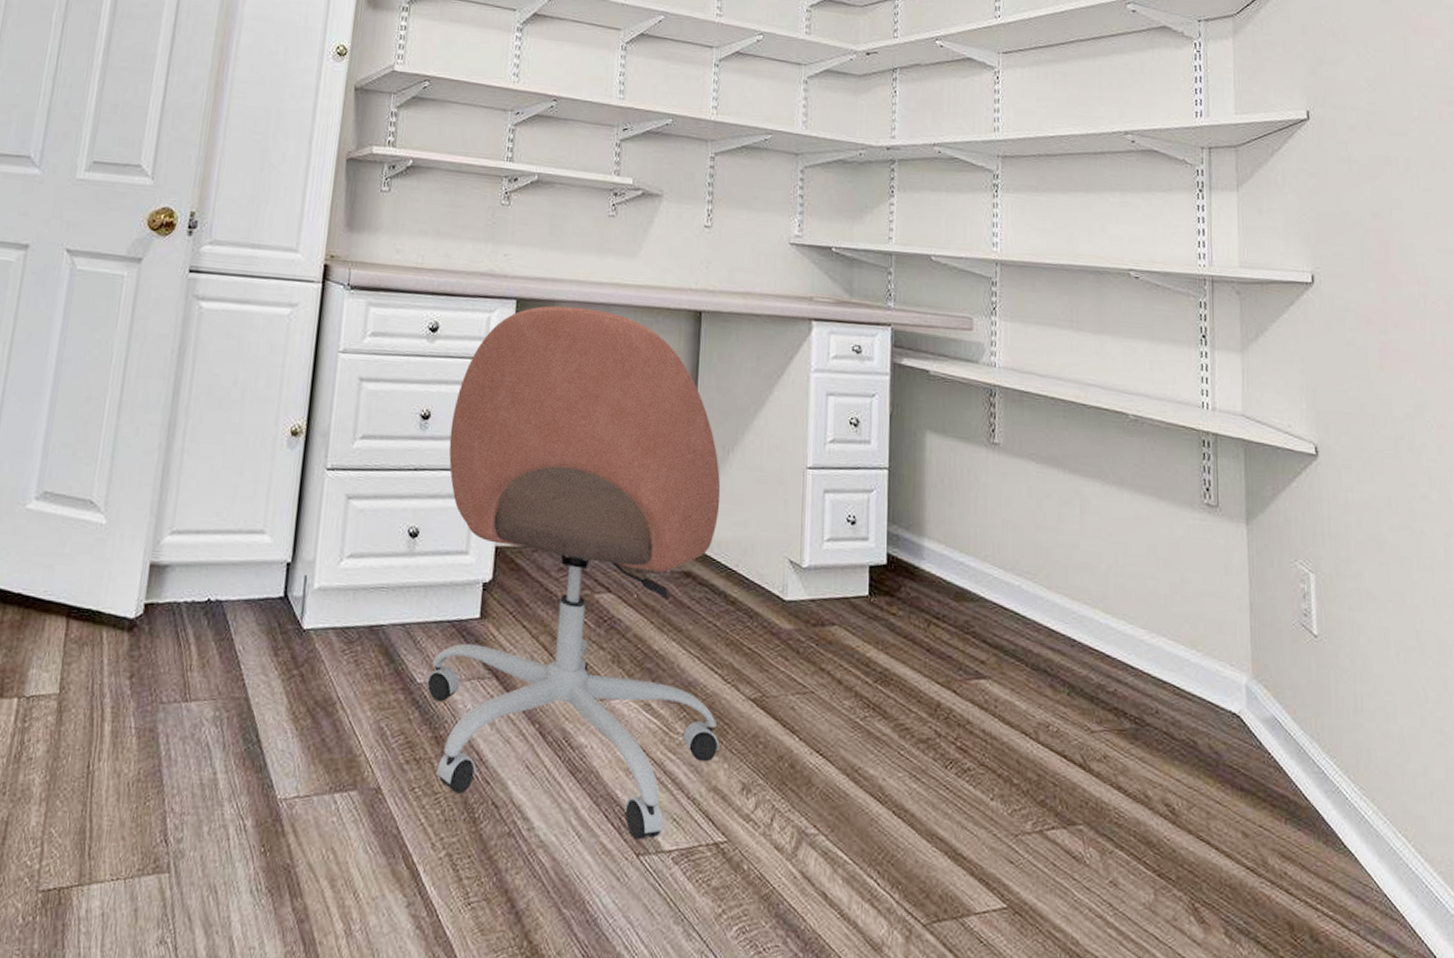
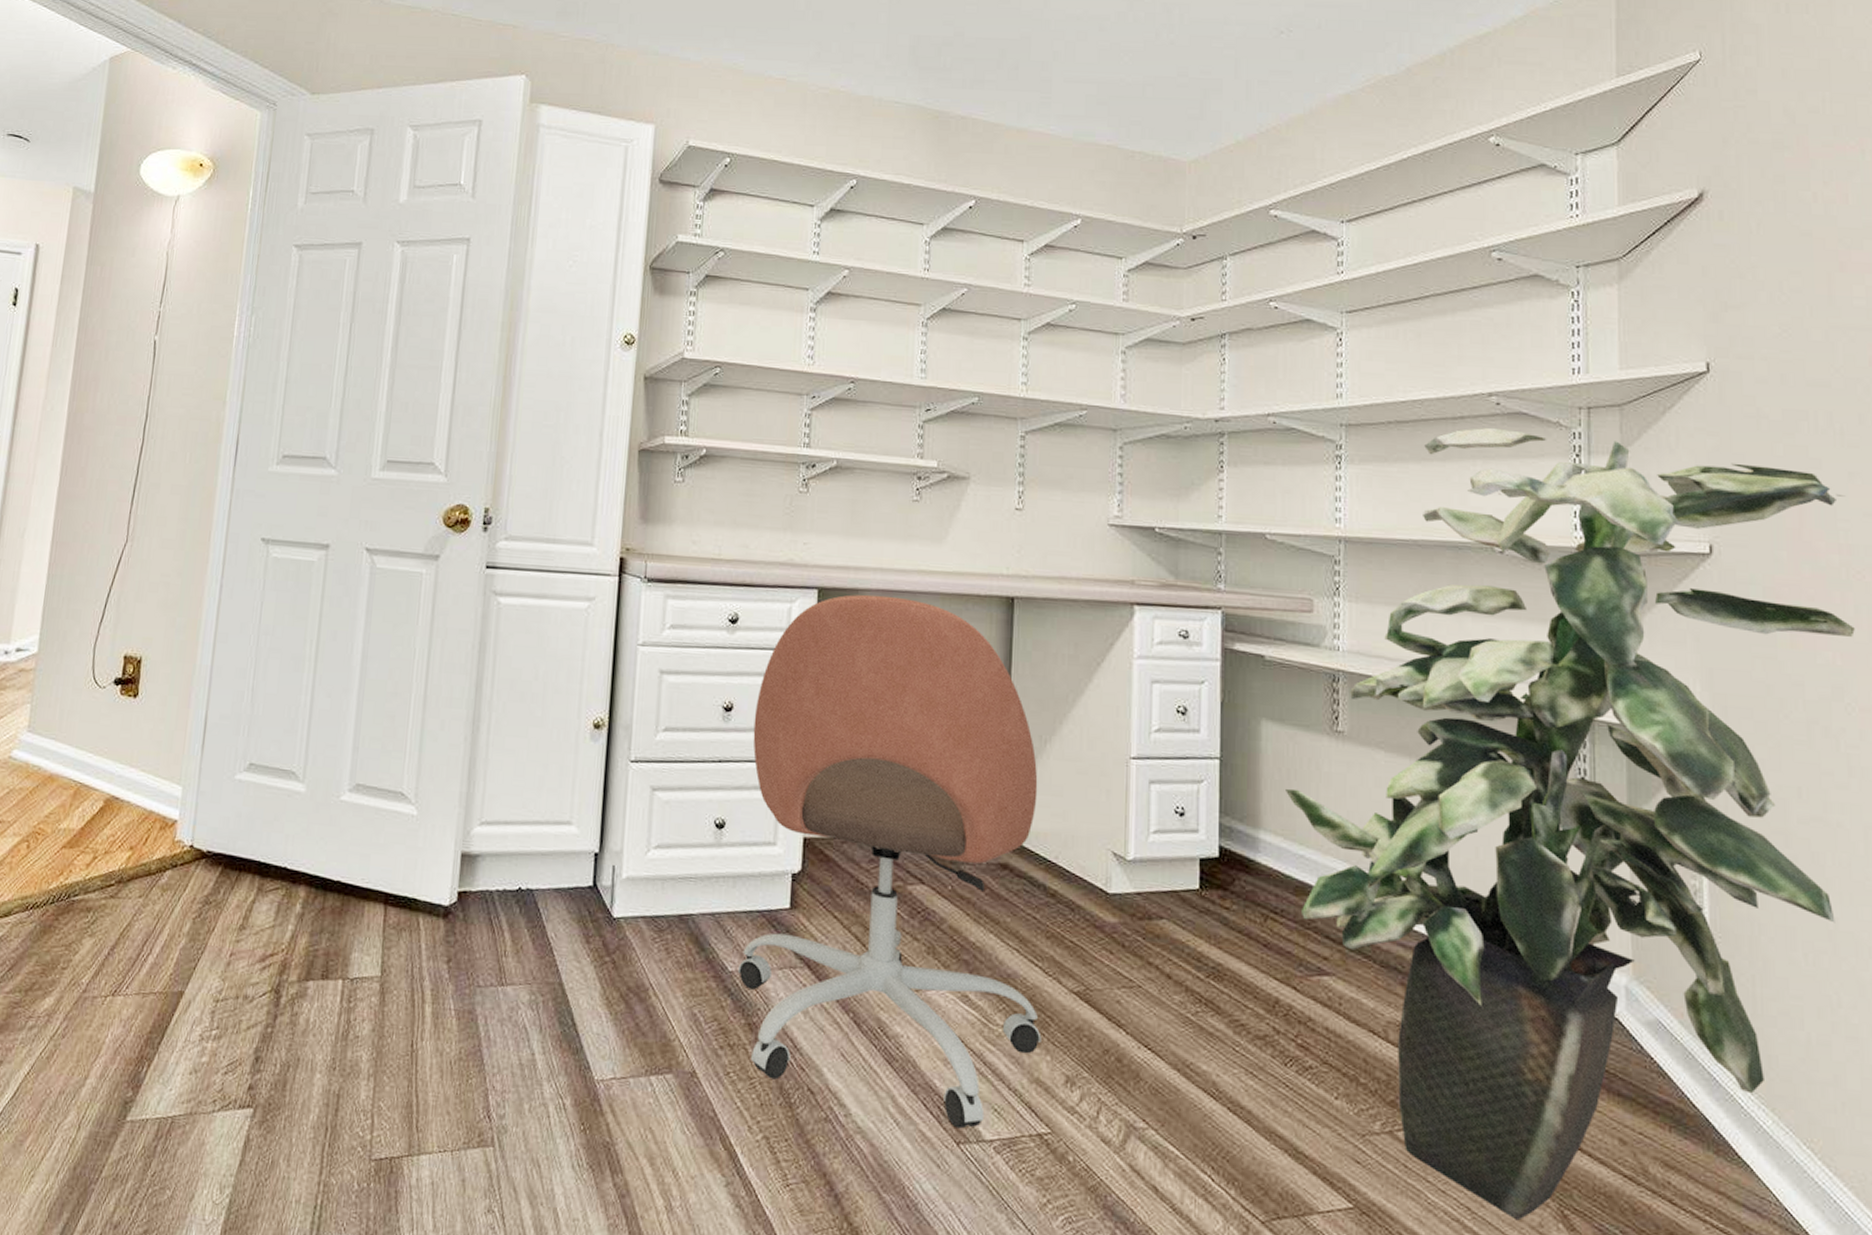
indoor plant: none [948,162,1432,915] -> present [1286,427,1855,1221]

